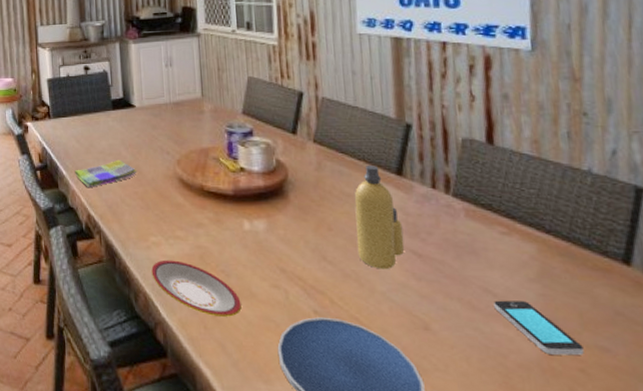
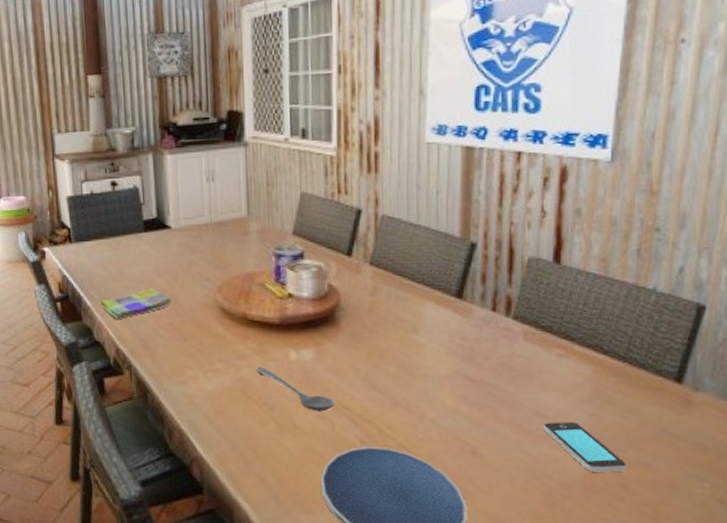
plate: present [151,259,242,317] -> none [187,394,284,450]
stirrer: none [213,236,288,281] -> present [256,367,335,412]
bottle: present [354,166,405,270] -> none [409,288,459,396]

